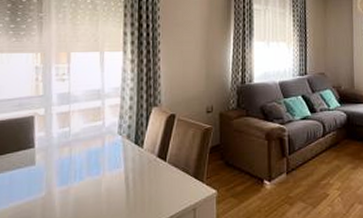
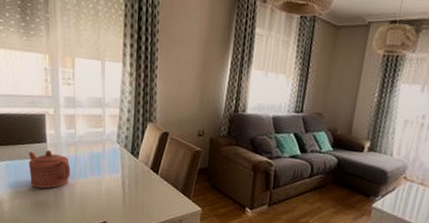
teapot: none [10,155,63,205] -> present [28,149,71,189]

